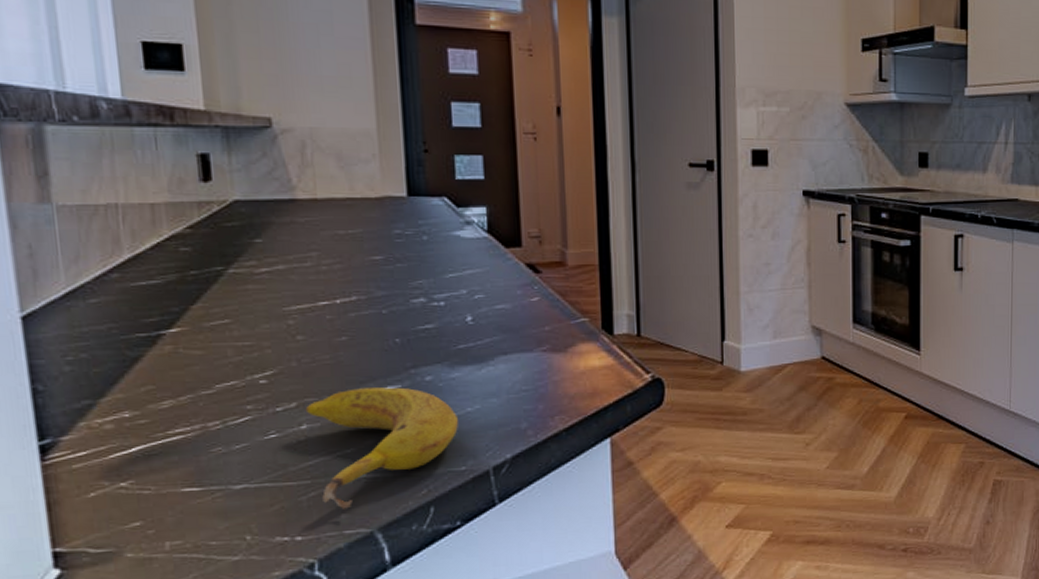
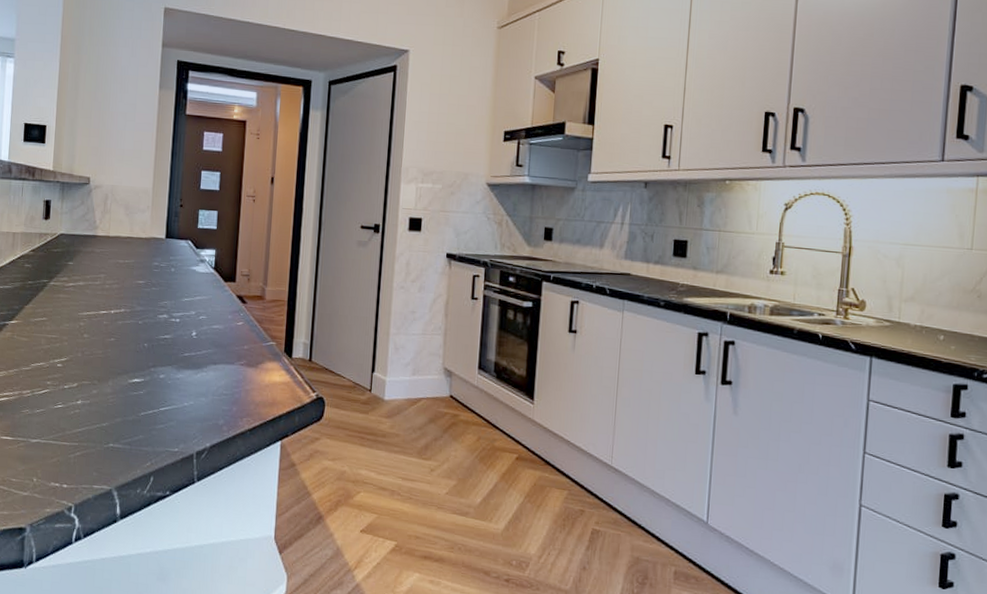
fruit: present [305,387,459,509] -> none [82,378,178,469]

